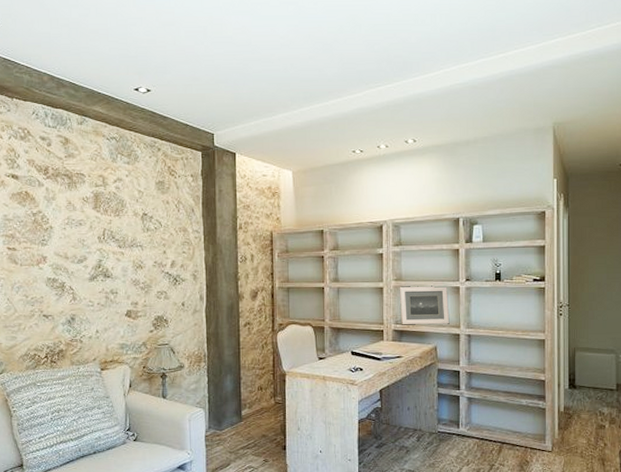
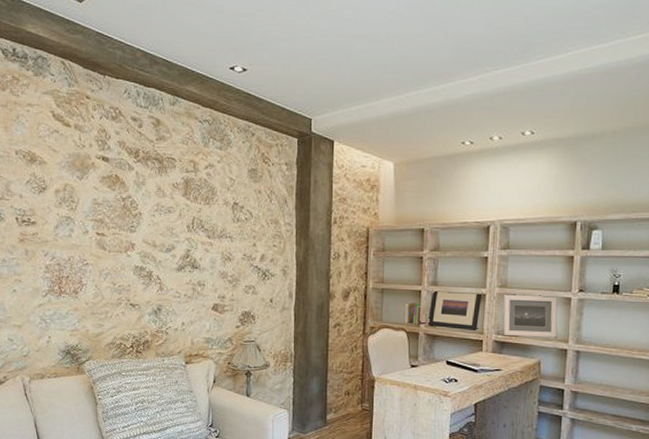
books: none [310,298,331,319] -> present [405,302,427,325]
picture frame: none [332,285,380,323] -> present [428,292,483,332]

